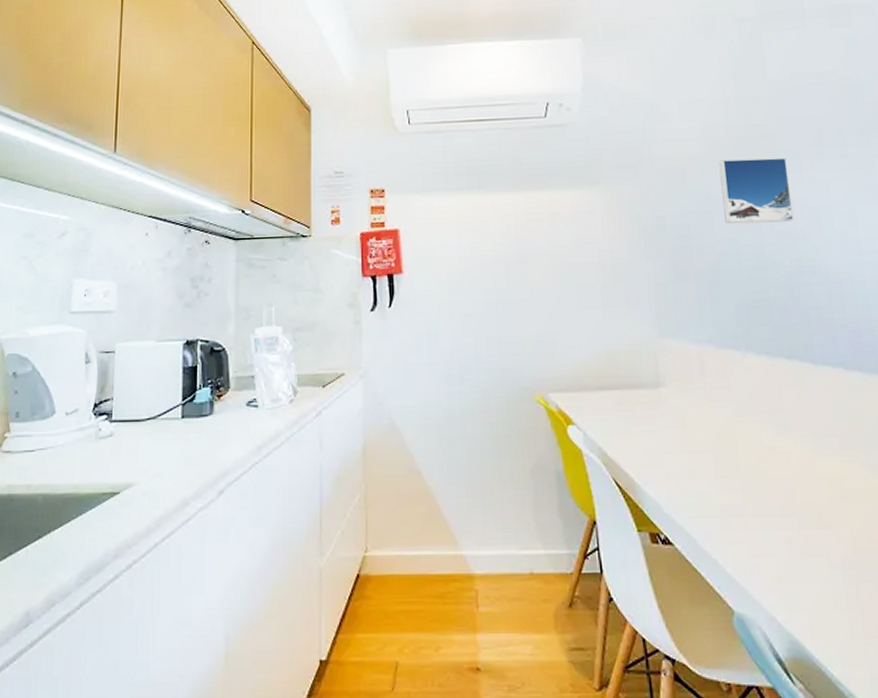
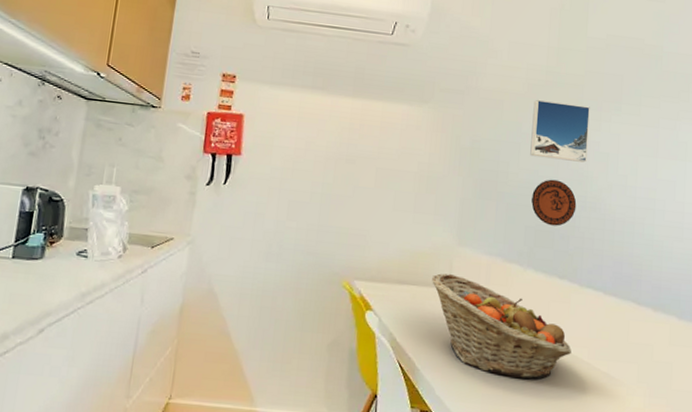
fruit basket: none [636,371,818,483] -> present [432,273,571,379]
decorative plate: none [736,246,792,299] -> present [531,179,577,226]

